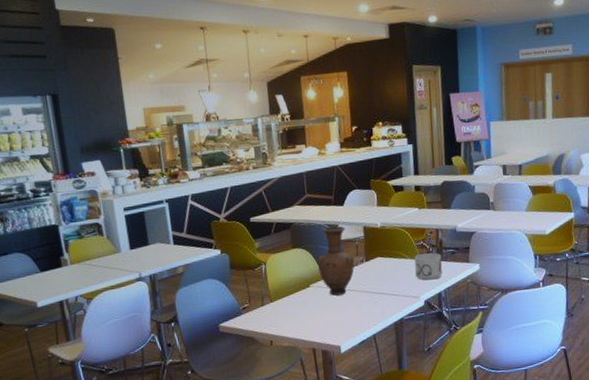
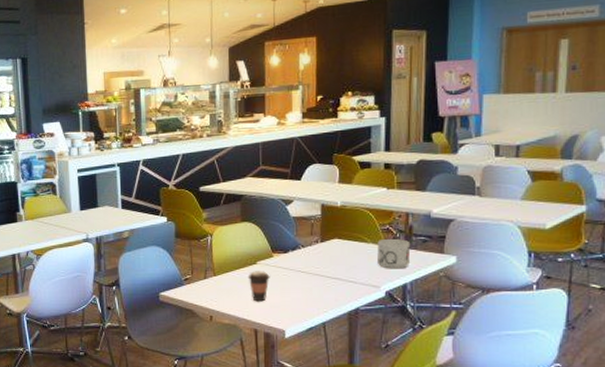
coffee cup: none [302,293,323,323] -> present [247,271,270,302]
vase: present [317,225,355,296] -> none [267,201,308,276]

